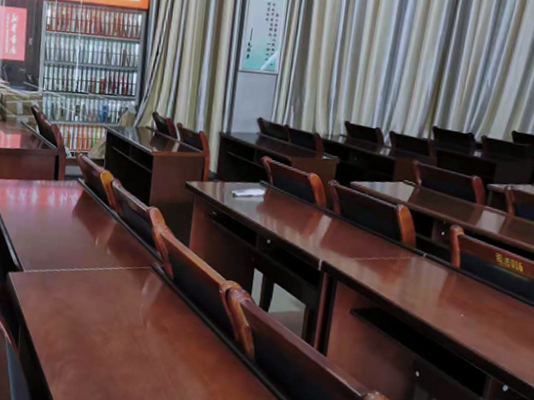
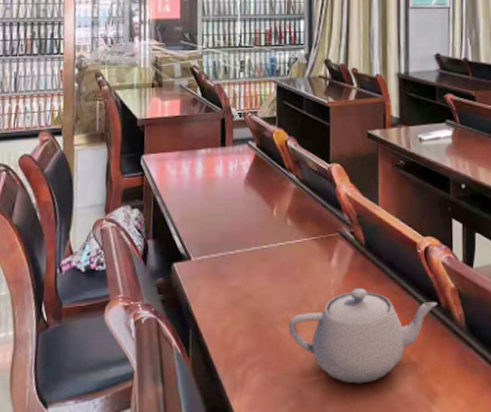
teapot: none [100,314,232,391] -> present [288,288,438,384]

